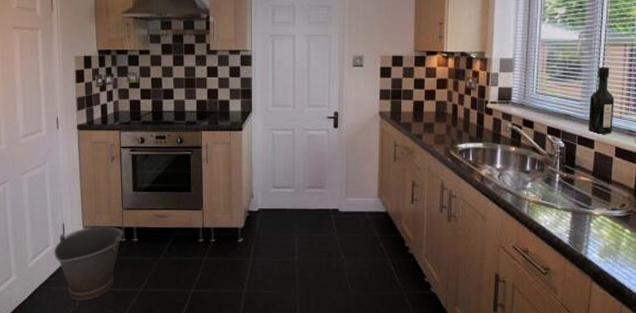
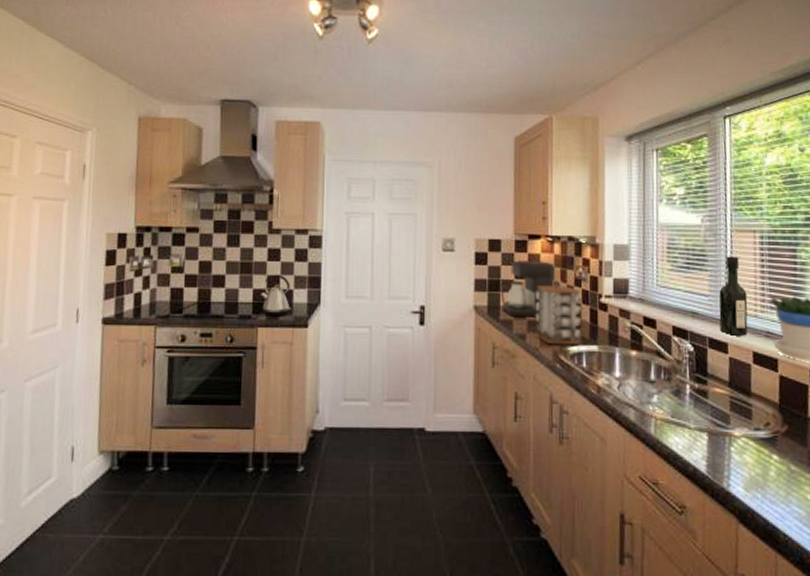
bucket: present [54,226,123,302] -> none [56,450,150,556]
kettle: none [202,88,229,122] -> present [260,274,292,317]
coffee maker: none [401,73,448,121] -> present [500,260,555,318]
spice rack: none [431,88,471,143] -> present [535,279,582,345]

